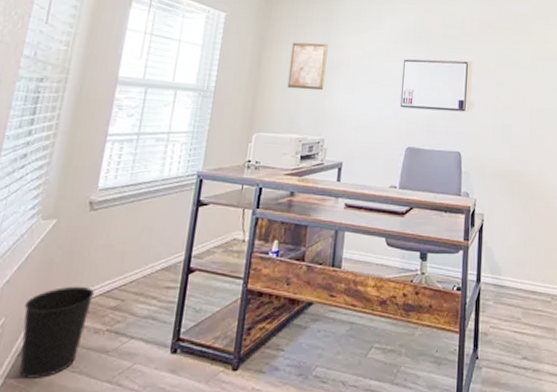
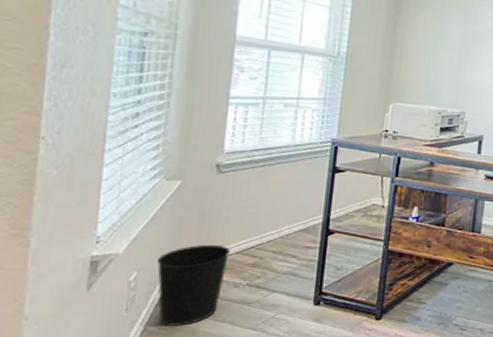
wall art: present [287,42,328,91] -> none [425,10,470,63]

